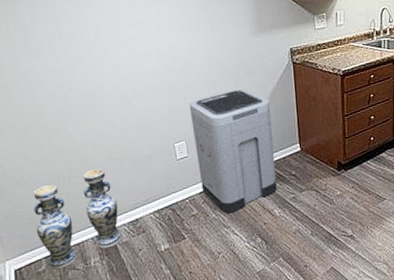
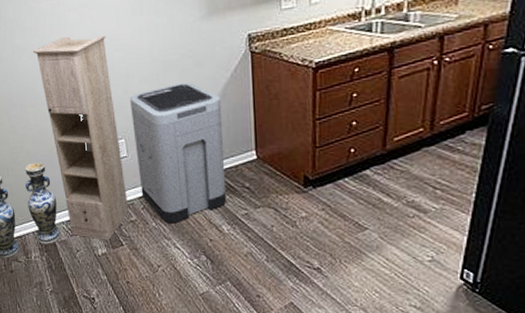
storage cabinet: none [90,48,190,237] -> present [32,35,129,240]

